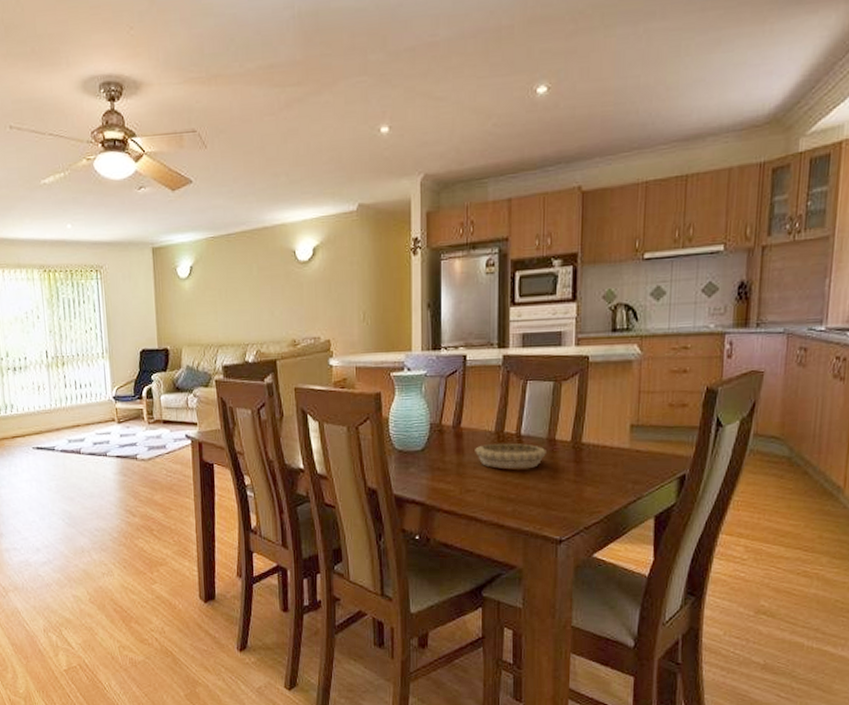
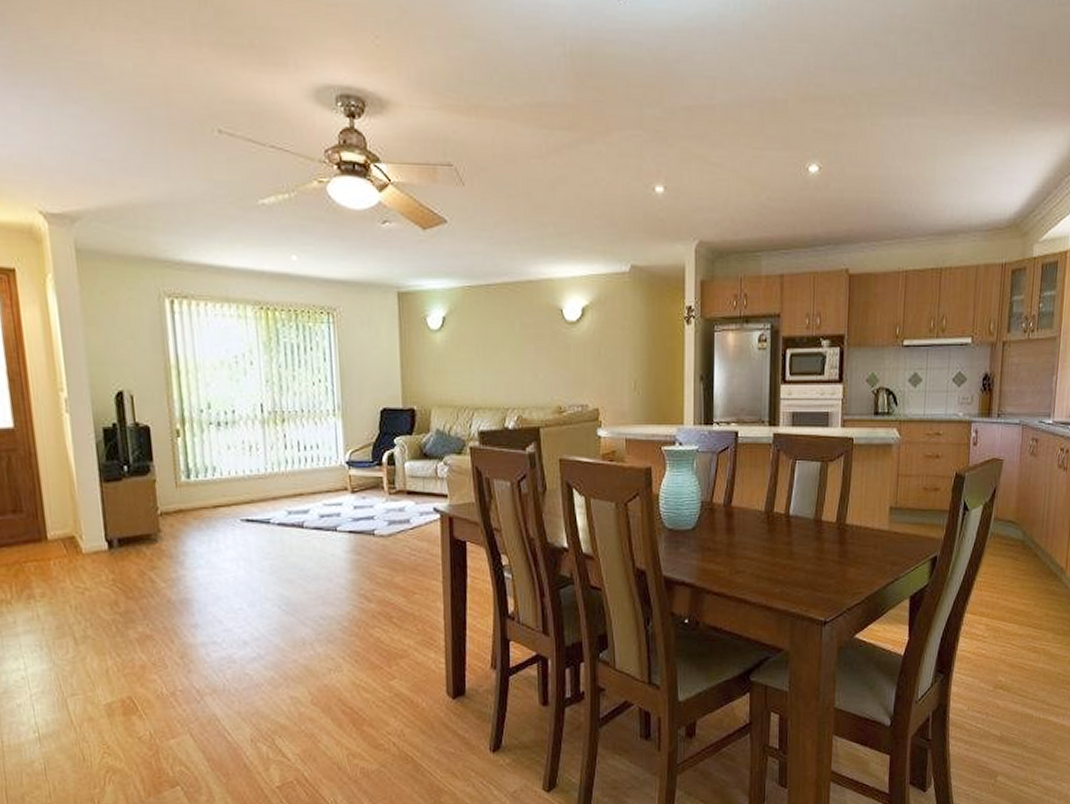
decorative bowl: present [475,443,546,470] -> none [745,523,813,550]

